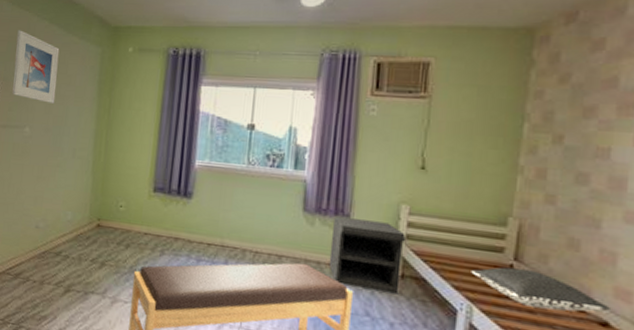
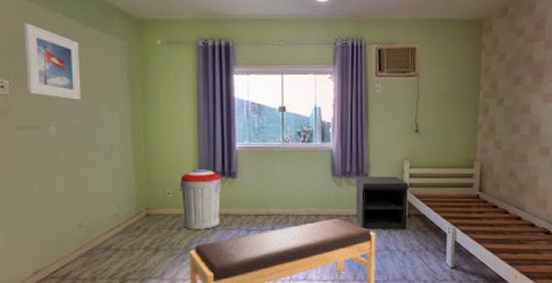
trash can: none [131,184,176,252] -> present [180,168,222,230]
pillow: present [471,267,612,312] -> none [453,197,536,222]

